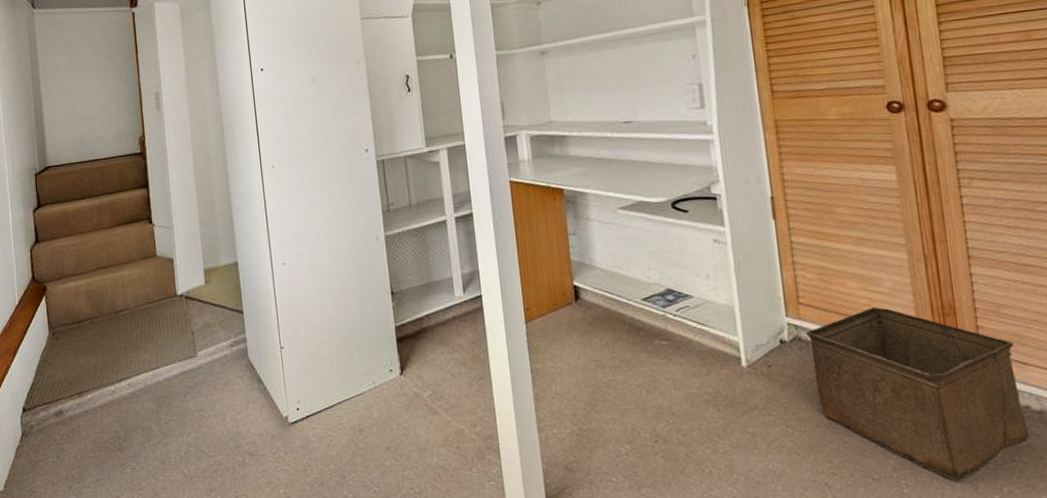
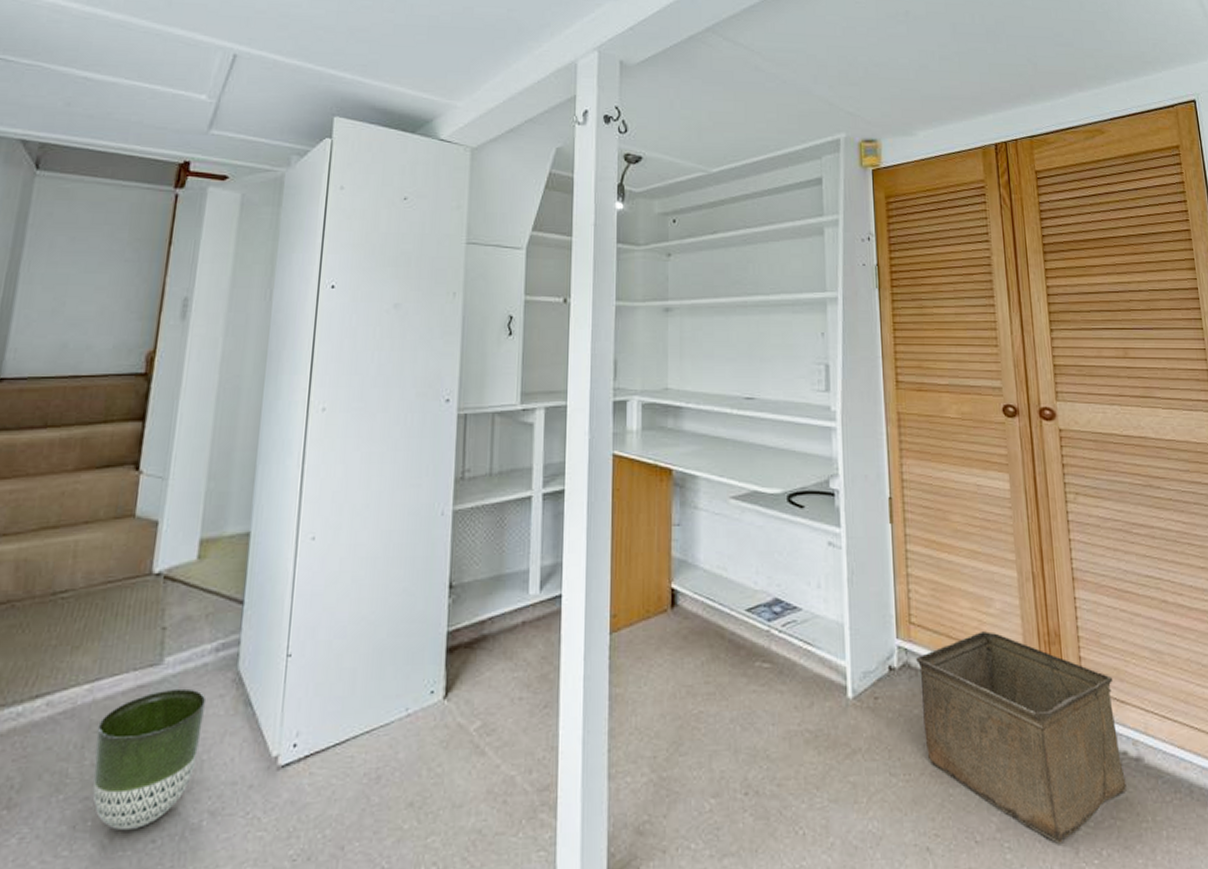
planter: none [164,372,233,465] -> present [92,688,207,831]

